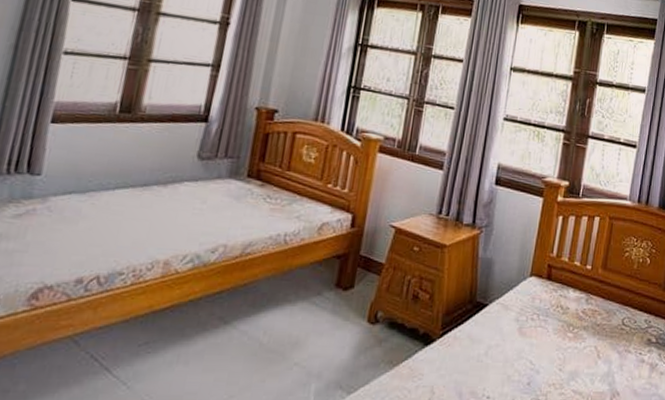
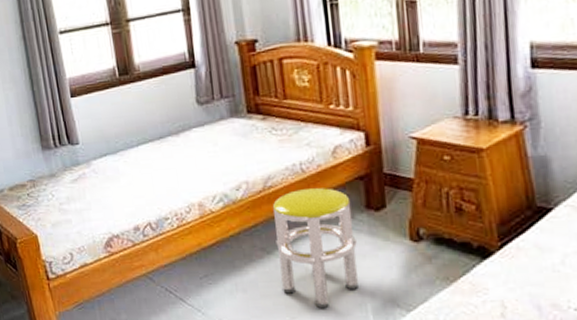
stool: none [229,260,323,388] -> present [273,188,359,309]

